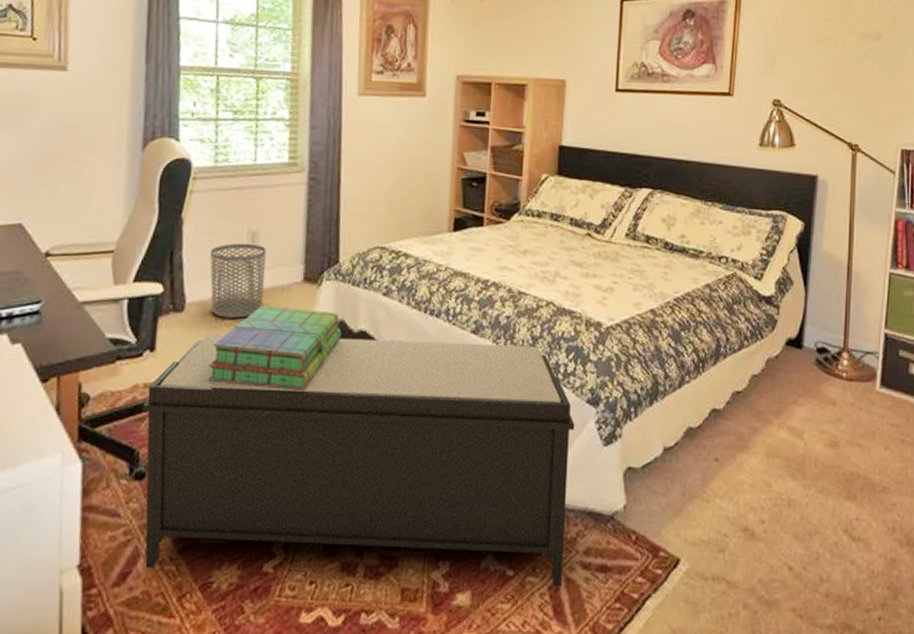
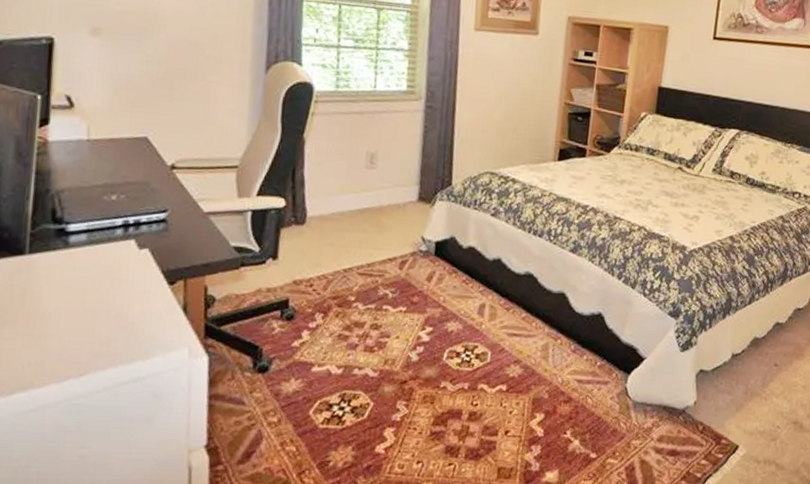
bench: present [142,333,575,587] -> none [265,244,657,467]
stack of books: present [207,305,342,390] -> none [326,221,452,298]
waste bin: present [210,243,266,318] -> none [330,163,384,232]

